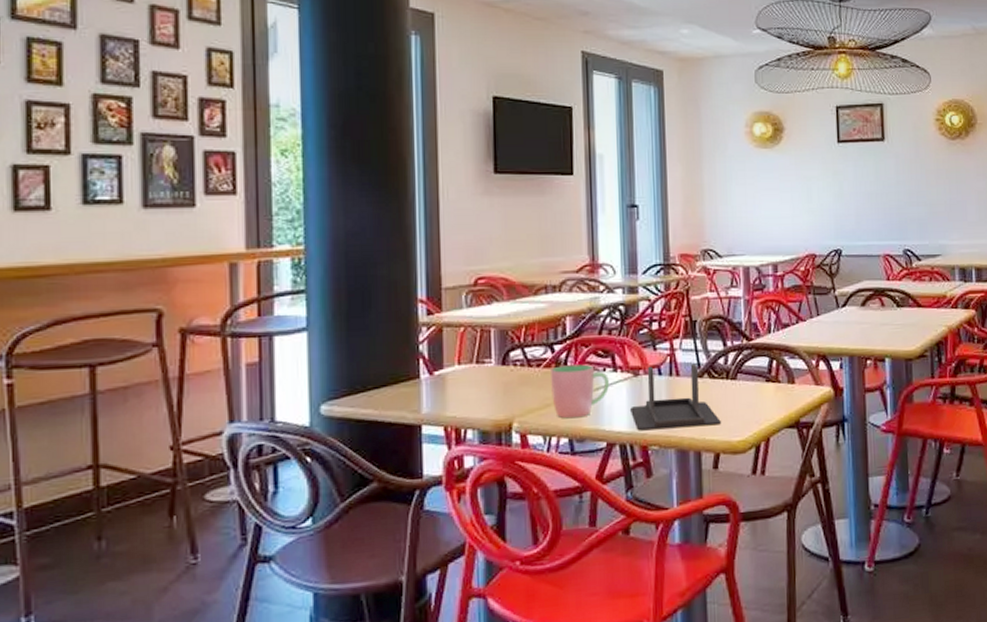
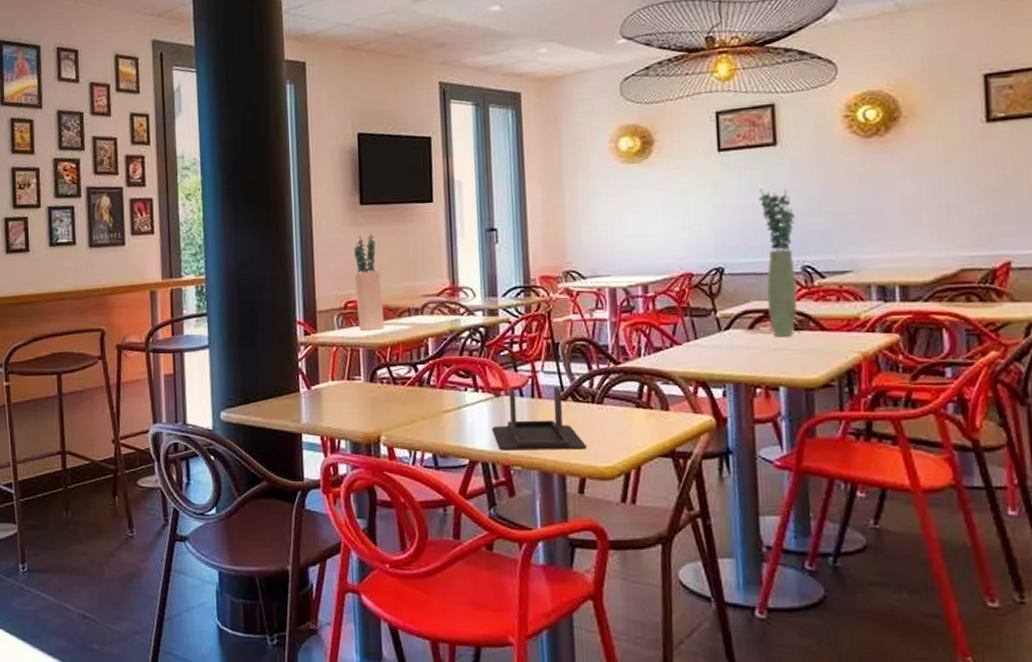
vase: none [485,204,519,311] -> present [353,233,385,332]
cup: present [551,364,609,419] -> none [415,384,471,435]
vase: none [870,179,900,314] -> present [758,189,798,338]

